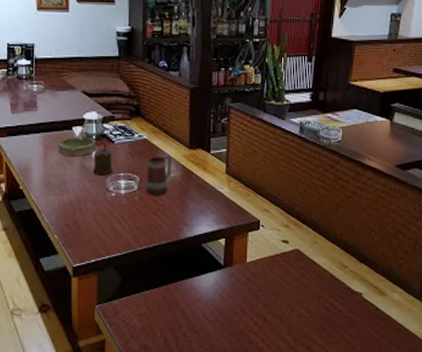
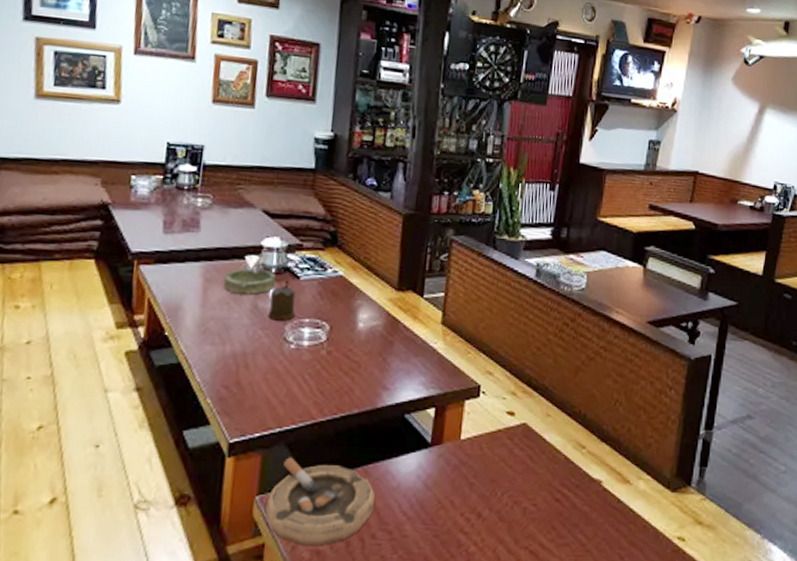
ashtray: none [103,277,184,341] -> present [265,457,376,545]
beer mug: present [146,153,172,196] -> none [337,295,374,350]

